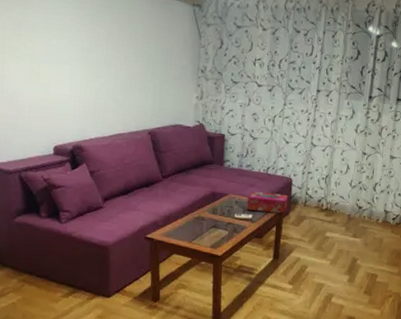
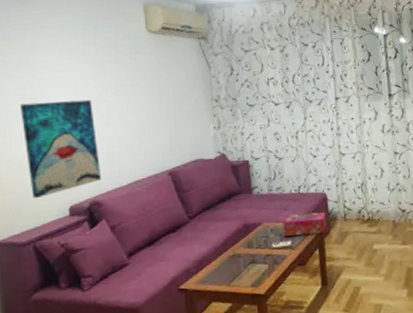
wall art: none [14,40,86,133] -> present [20,99,102,199]

